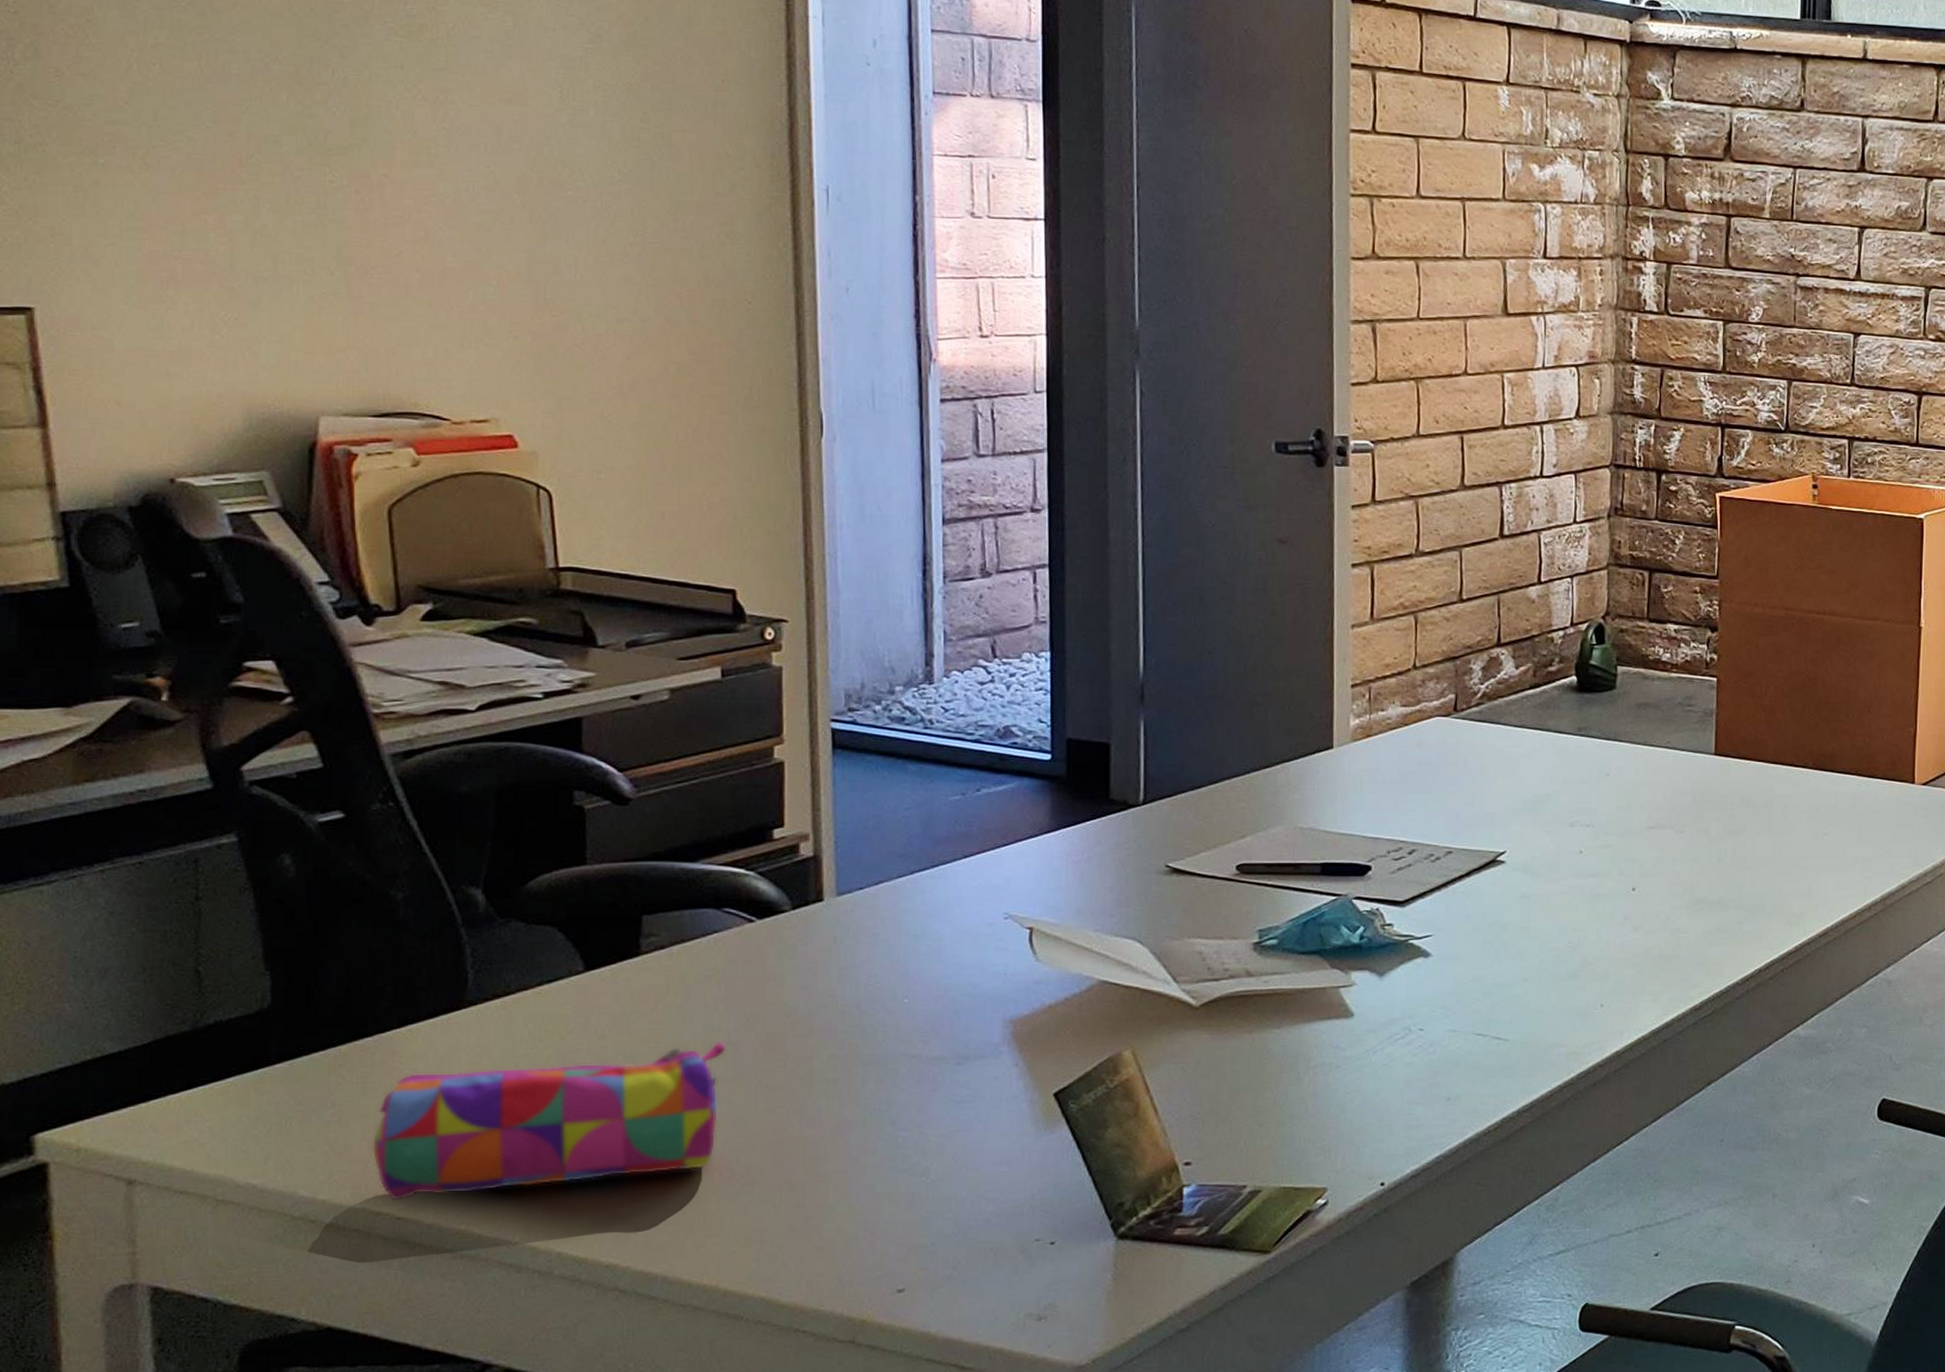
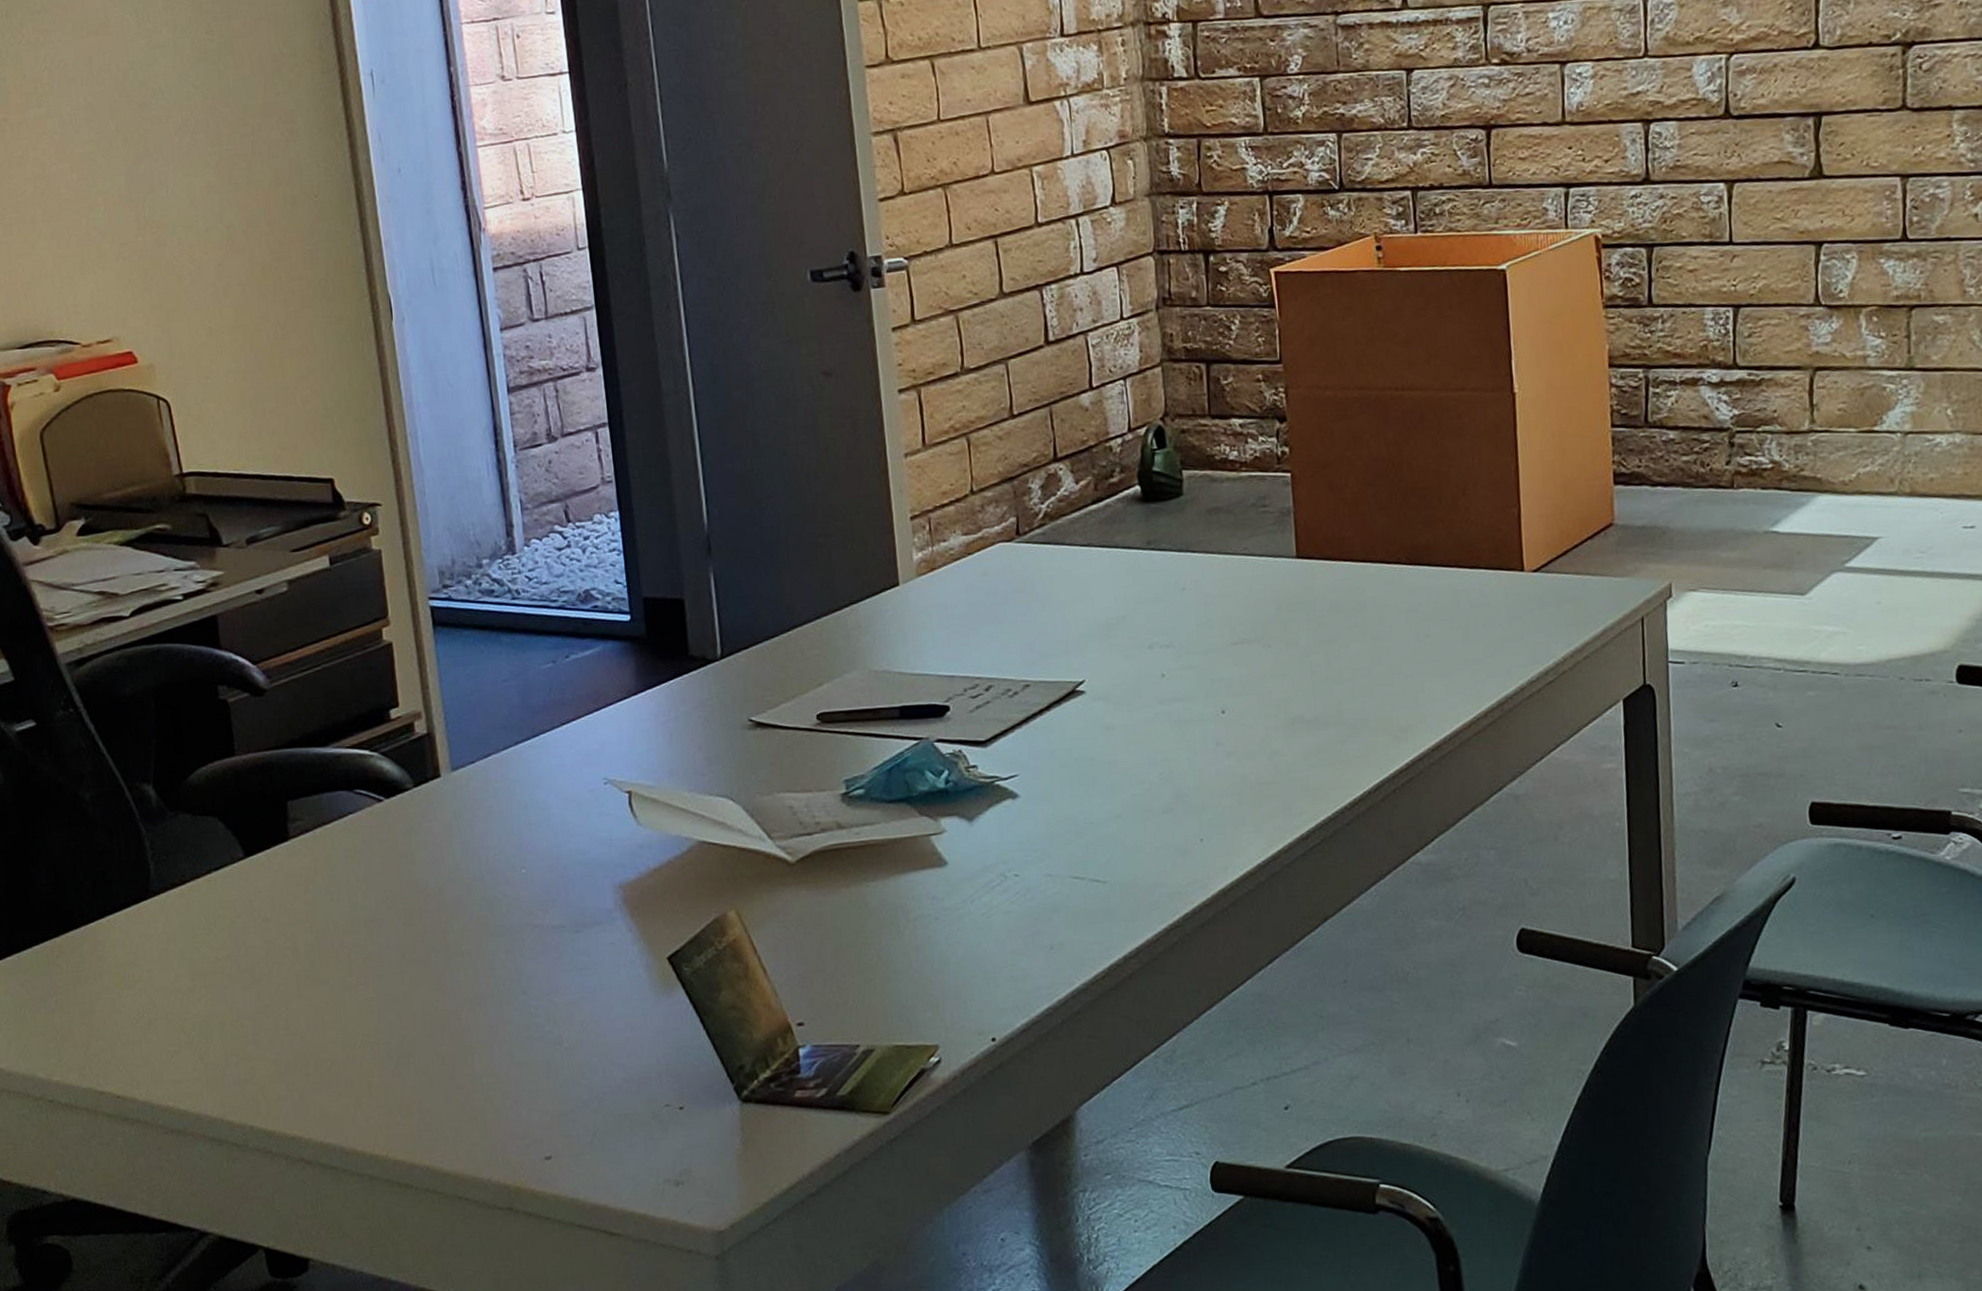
pencil case: present [372,1041,726,1202] -> none [89,918,372,1081]

